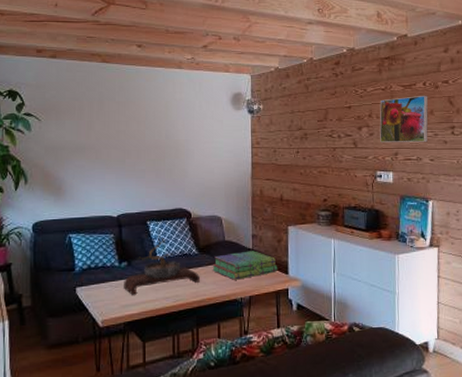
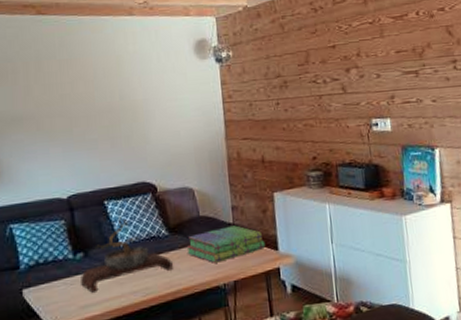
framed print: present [379,95,429,143] -> none [368,26,428,86]

